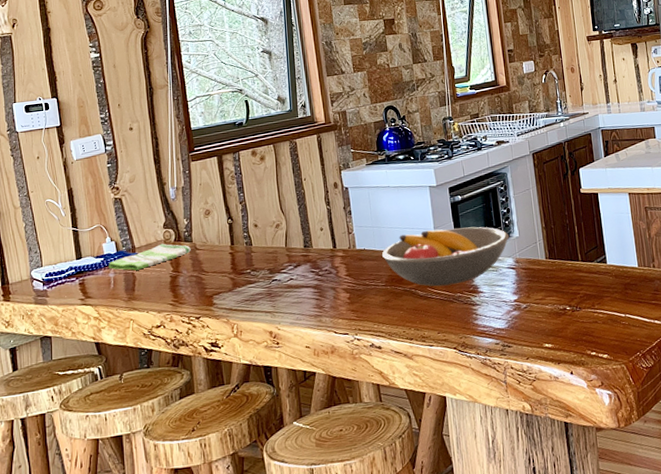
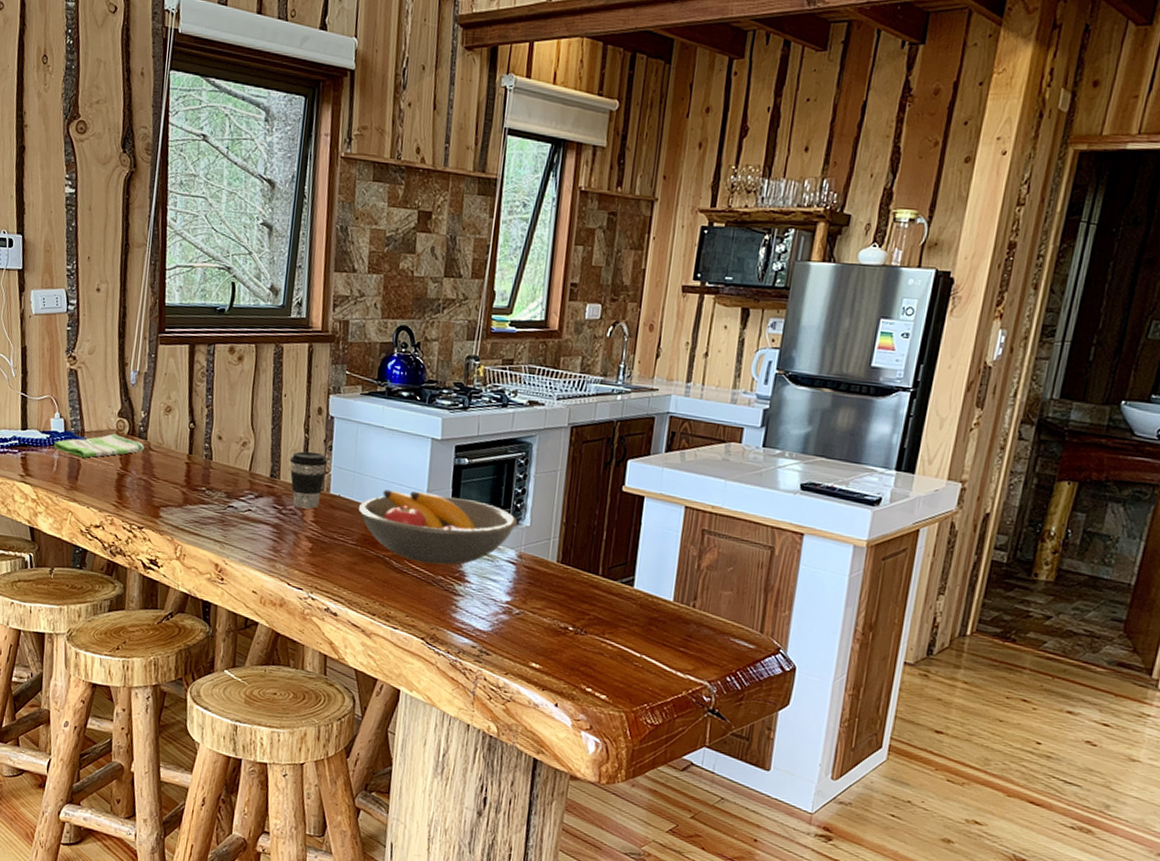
coffee cup: none [318,218,350,267] -> present [289,451,328,509]

